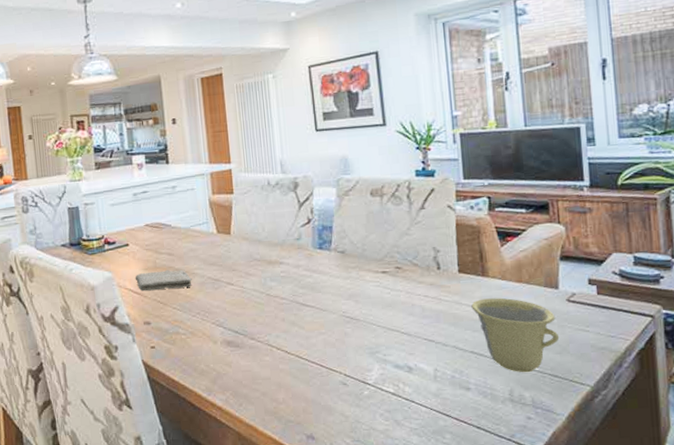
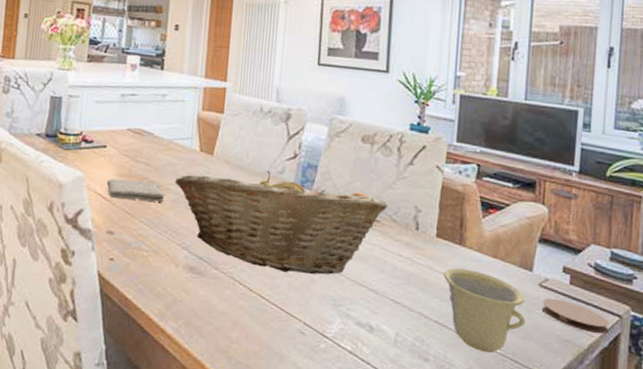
fruit basket: none [199,239,406,331] -> present [175,170,387,275]
coaster: none [572,310,643,337] -> present [541,298,610,334]

